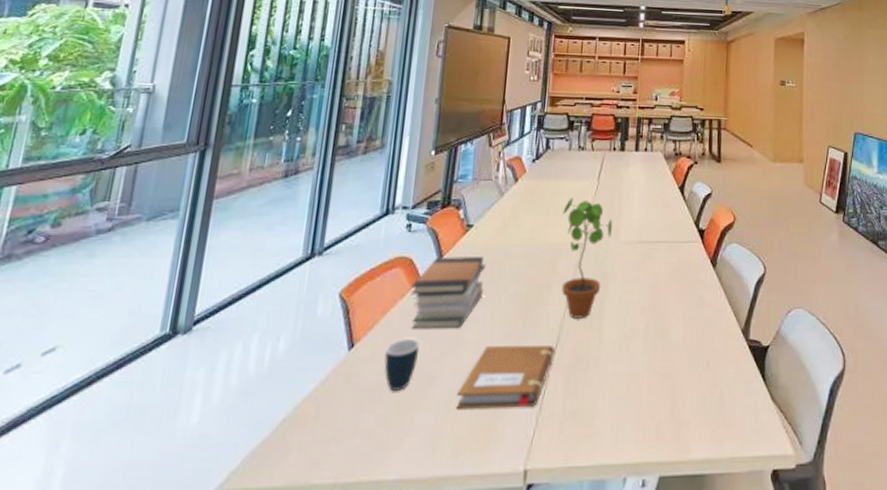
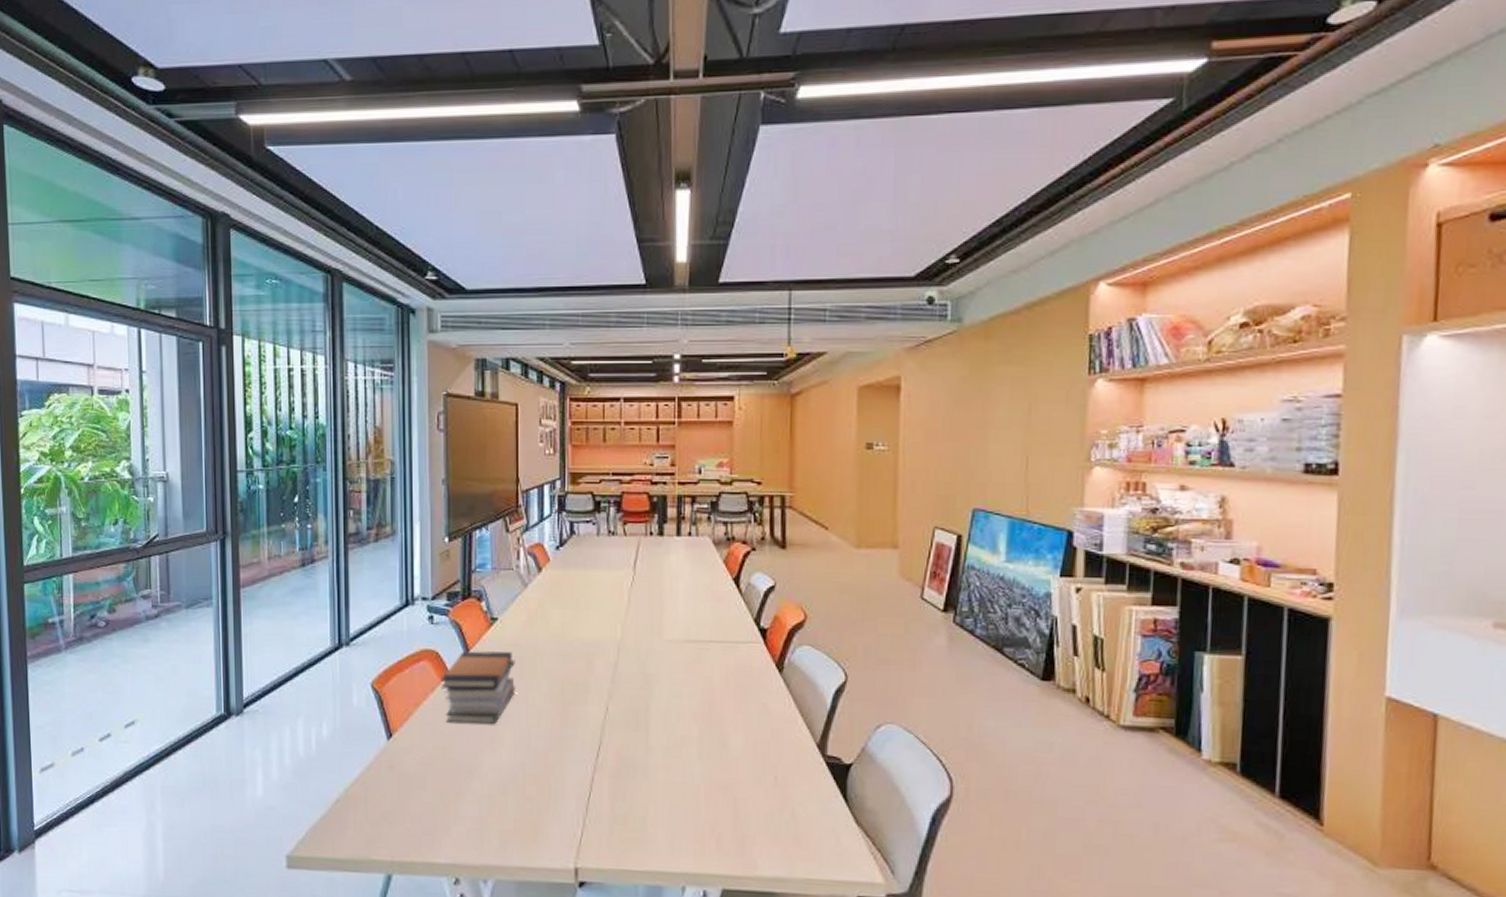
mug: present [384,339,420,391] -> none [422,732,457,781]
notebook: present [456,346,556,409] -> none [499,744,598,808]
potted plant: present [562,198,612,318] -> none [595,590,654,722]

